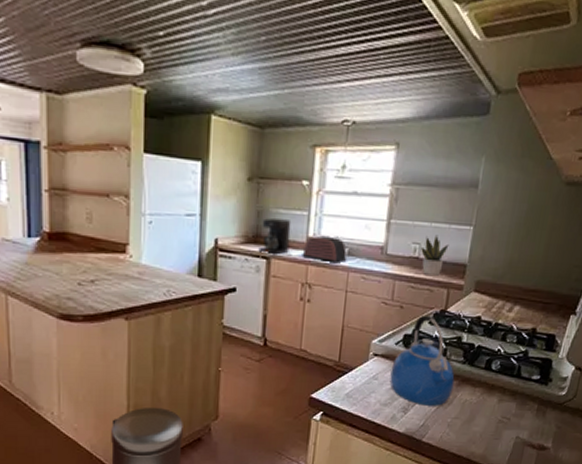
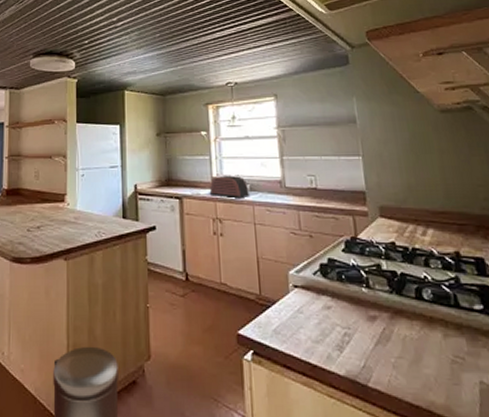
coffee maker: present [258,218,292,255] -> none [171,164,198,195]
kettle: present [389,316,455,406] -> none [314,244,388,343]
potted plant: present [421,234,449,277] -> none [317,166,343,205]

